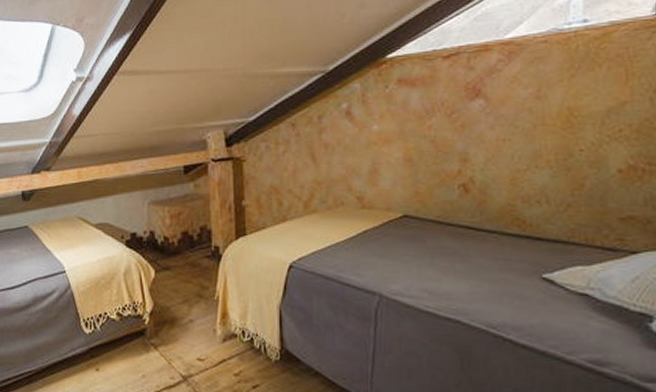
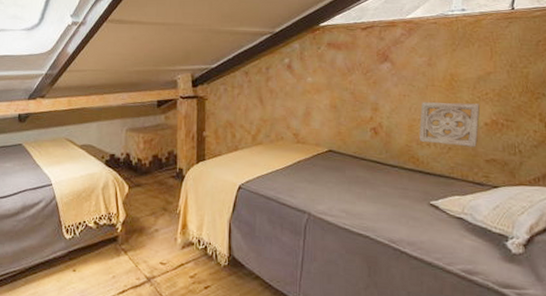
wall ornament: none [526,145,612,202] -> present [419,101,481,148]

